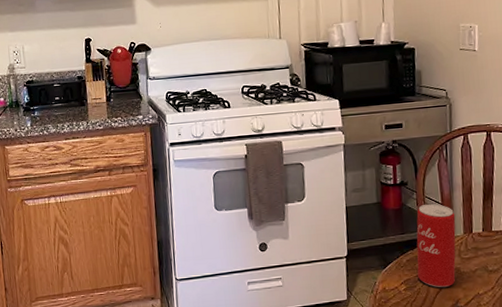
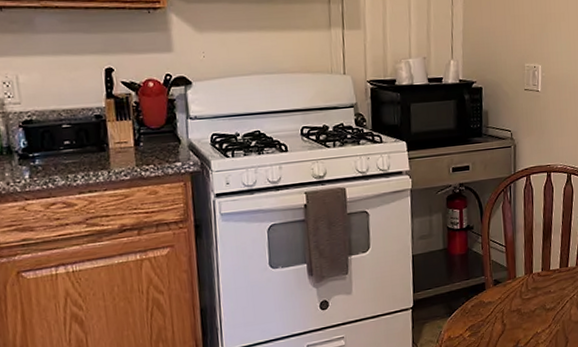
beverage can: present [416,203,456,288] -> none [481,246,518,331]

